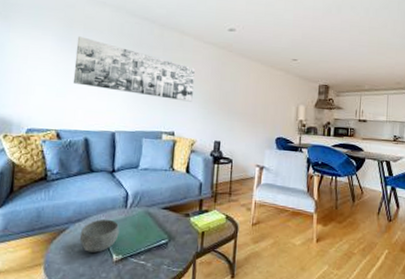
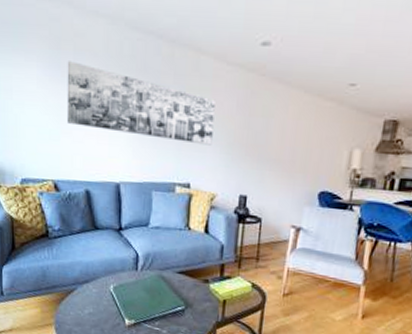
bowl: present [79,219,120,253] -> none [88,281,131,316]

